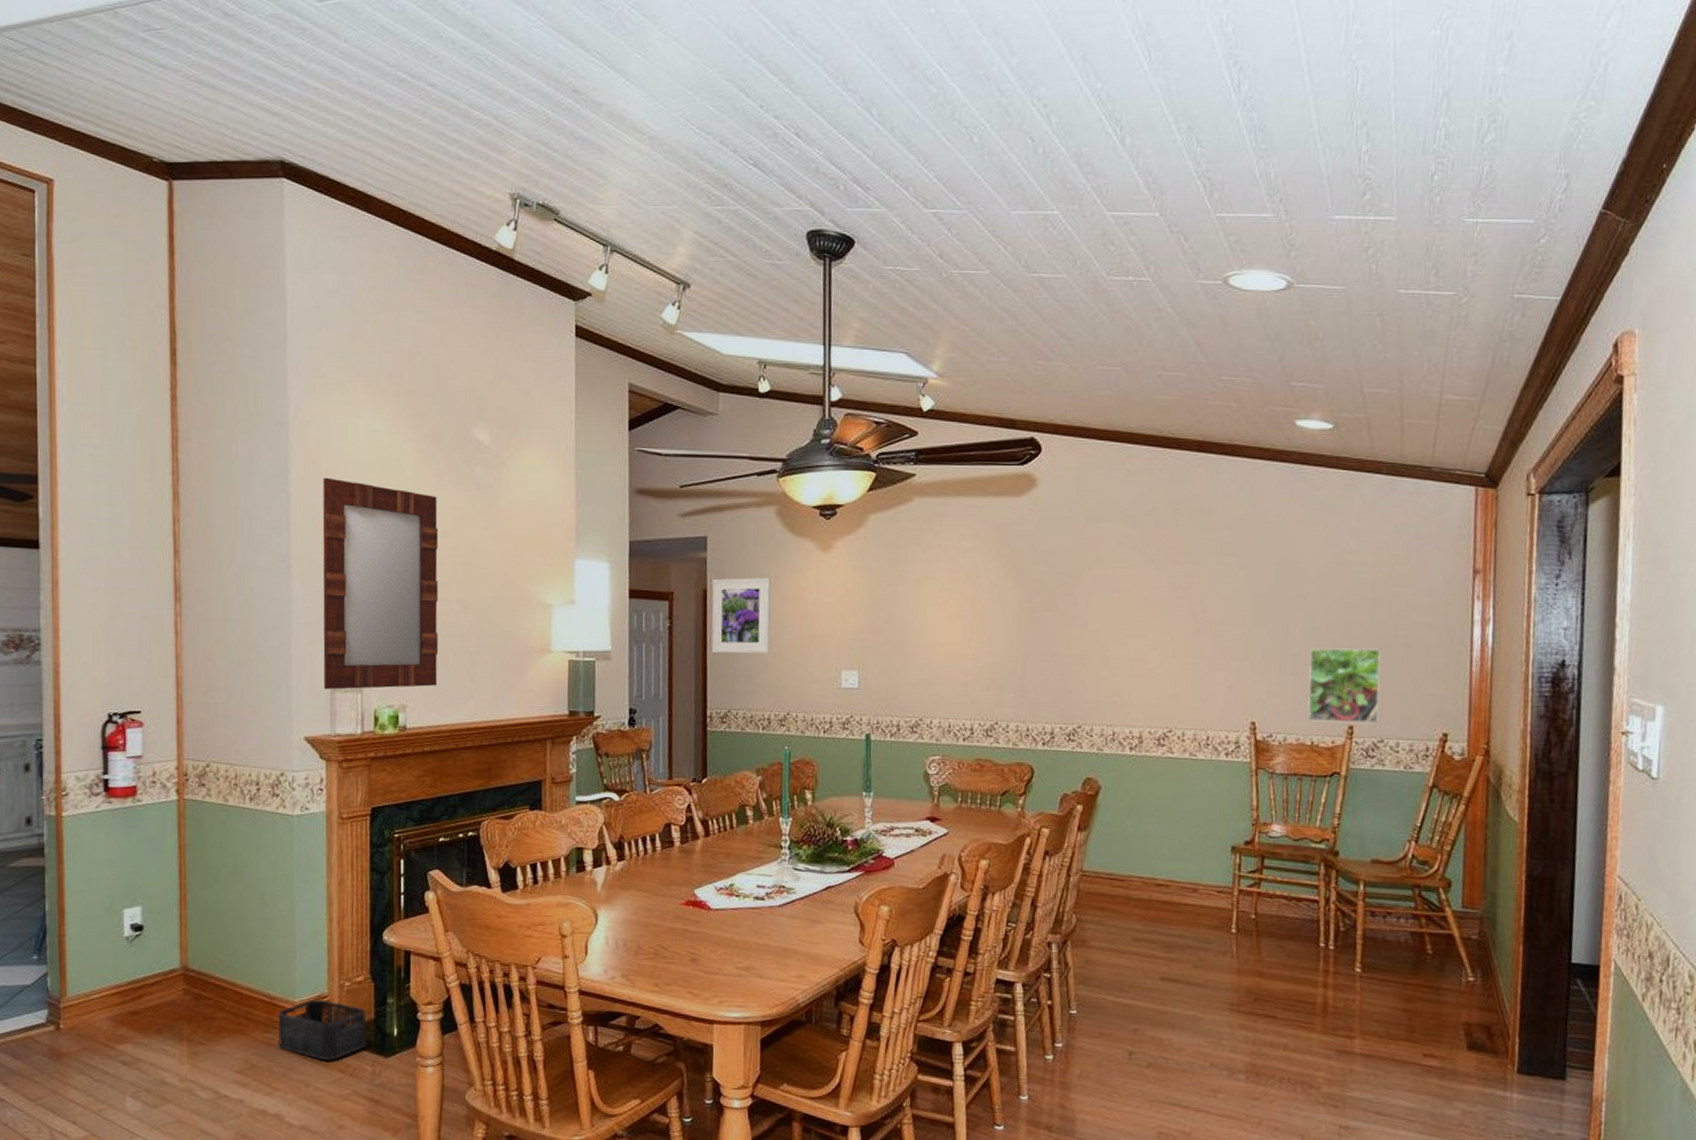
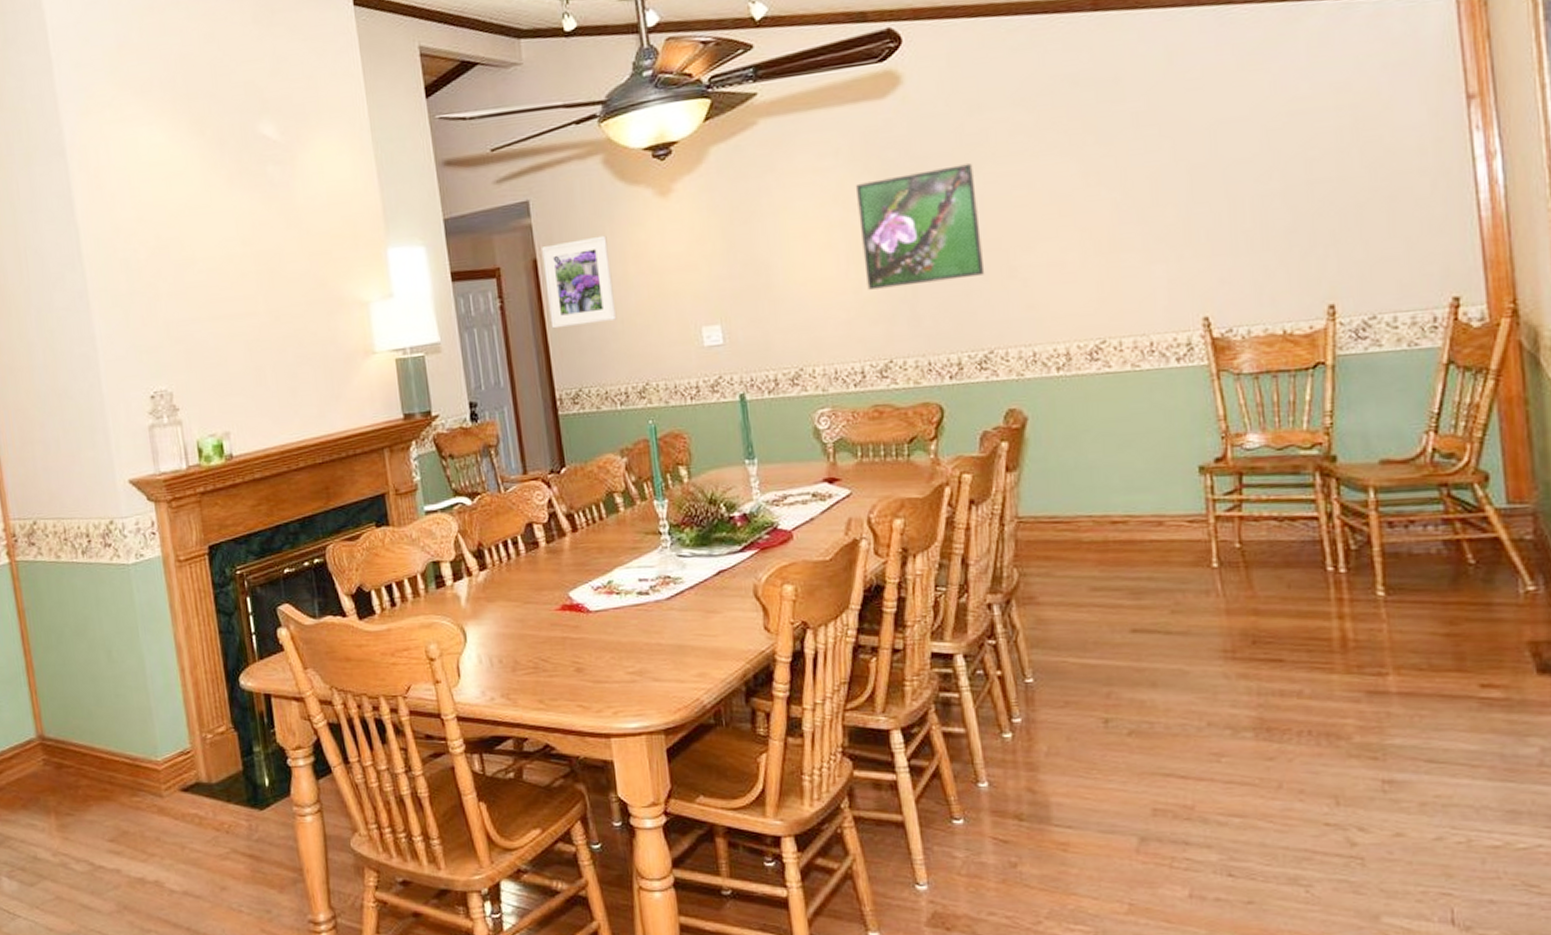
storage bin: present [278,998,367,1062] -> none [142,754,239,820]
home mirror: present [322,477,439,690] -> none [110,201,258,427]
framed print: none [985,563,1085,661] -> present [856,163,985,290]
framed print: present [1307,647,1382,723] -> none [1266,208,1366,307]

